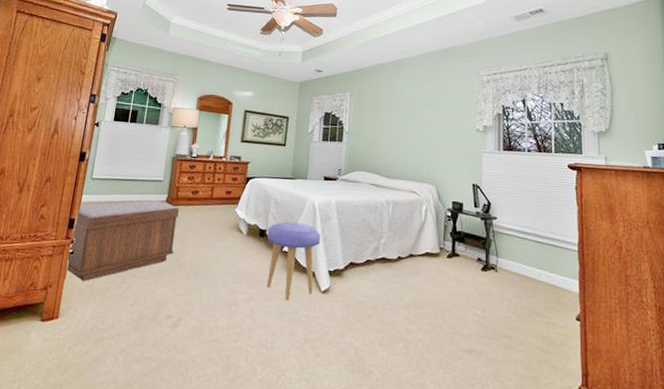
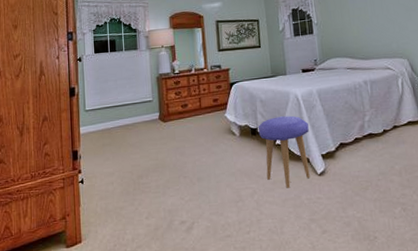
bench: present [65,200,179,282] -> none [78,119,175,206]

